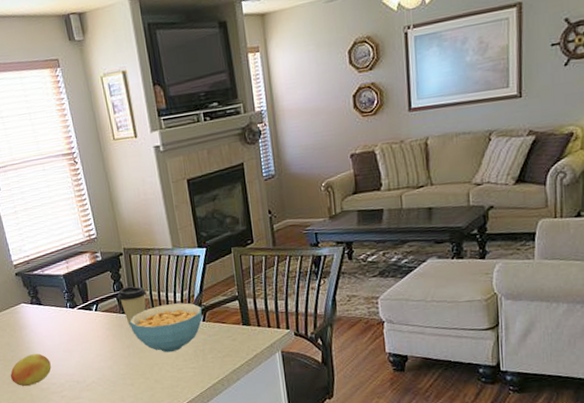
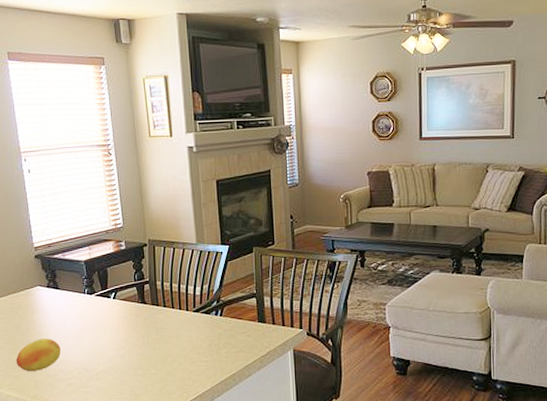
coffee cup: present [117,286,147,327] -> none [137,277,168,318]
cereal bowl: present [129,303,202,353] -> none [146,297,221,345]

